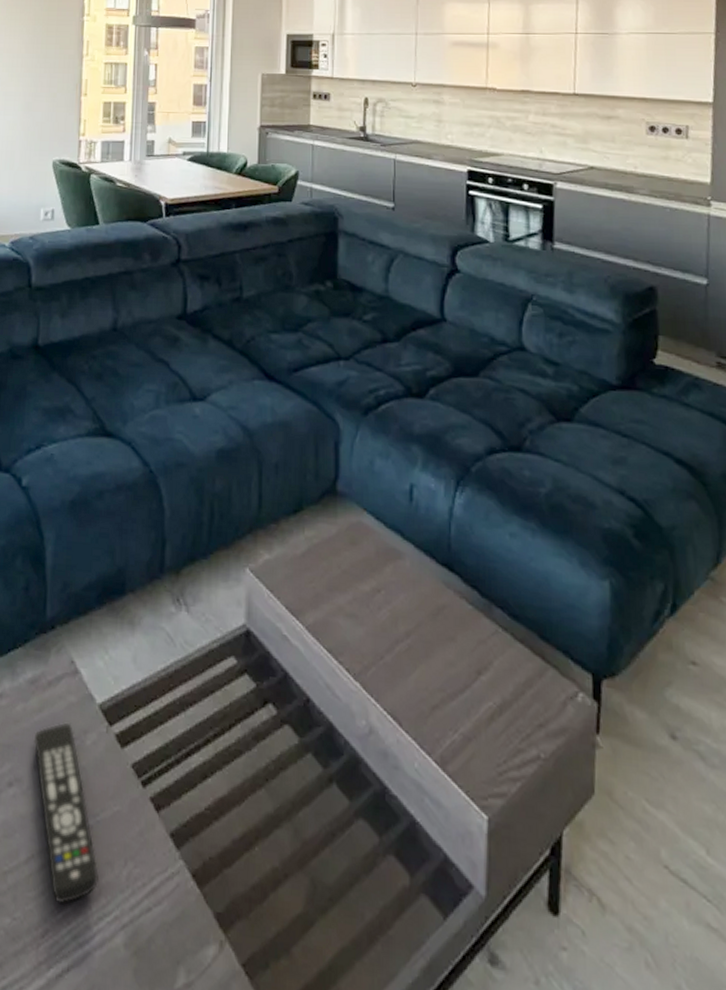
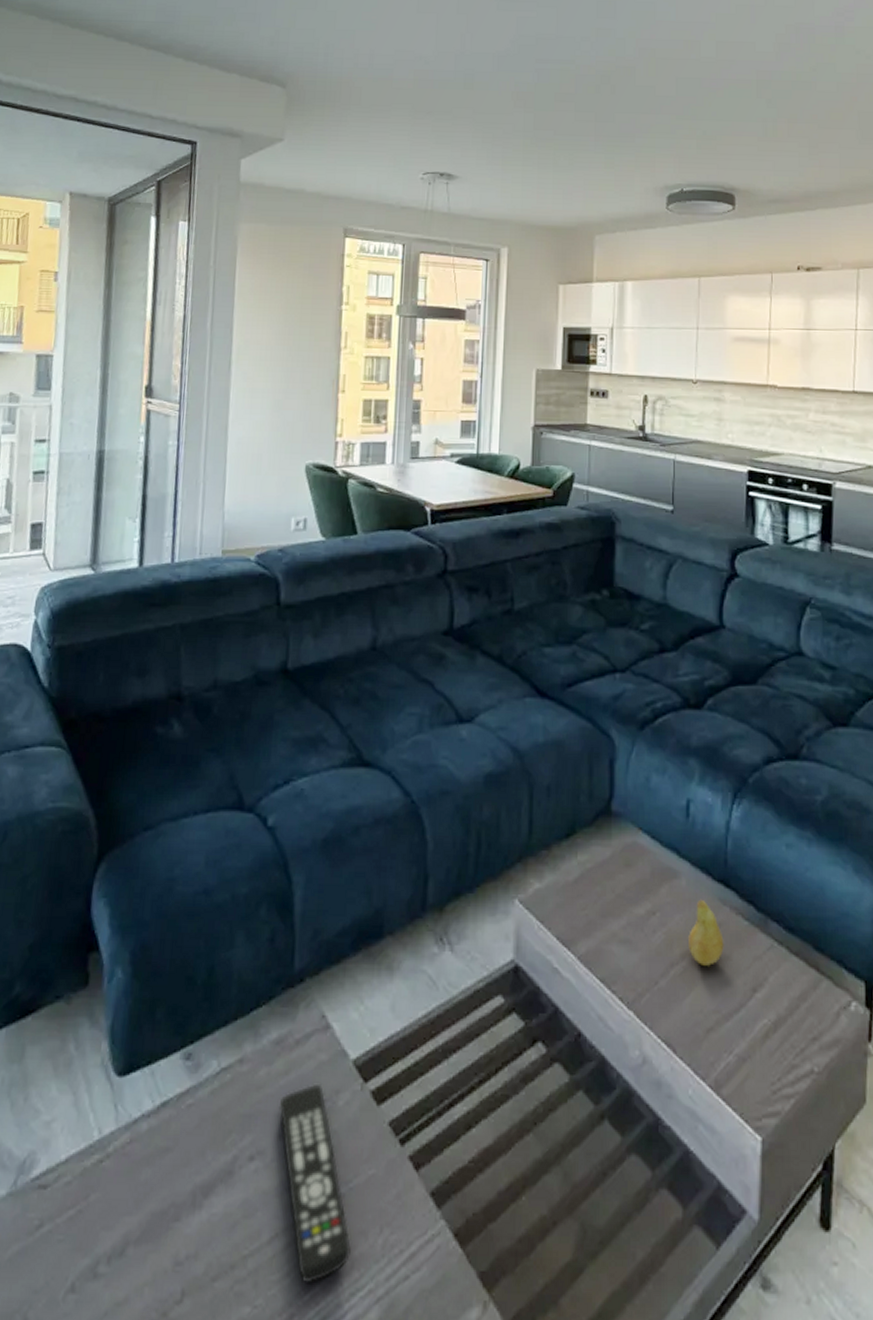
fruit: none [413,580,448,646] -> present [688,899,724,966]

